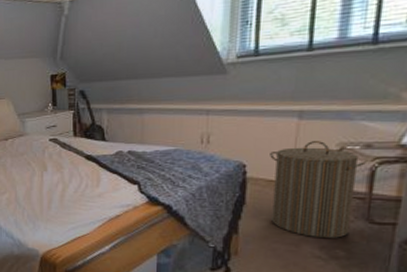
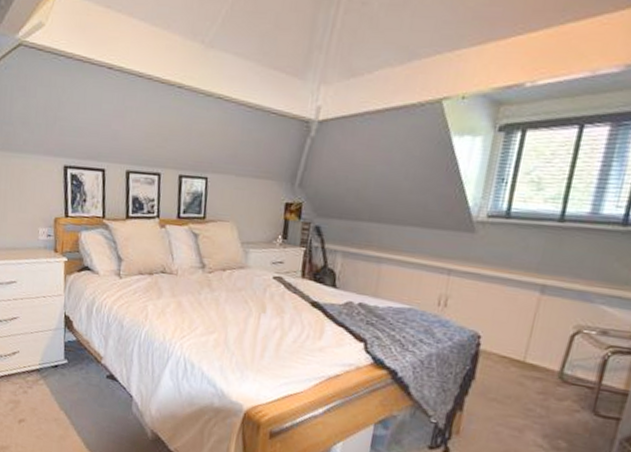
laundry hamper: present [270,141,366,239] -> none [498,319,600,428]

